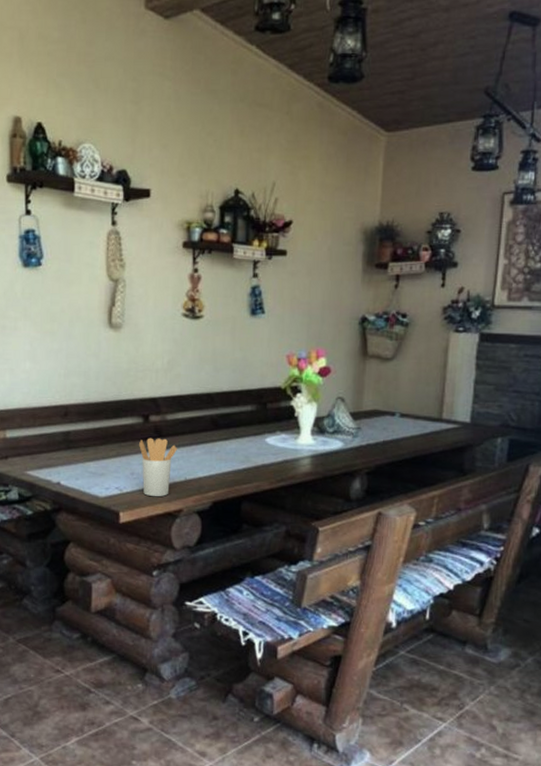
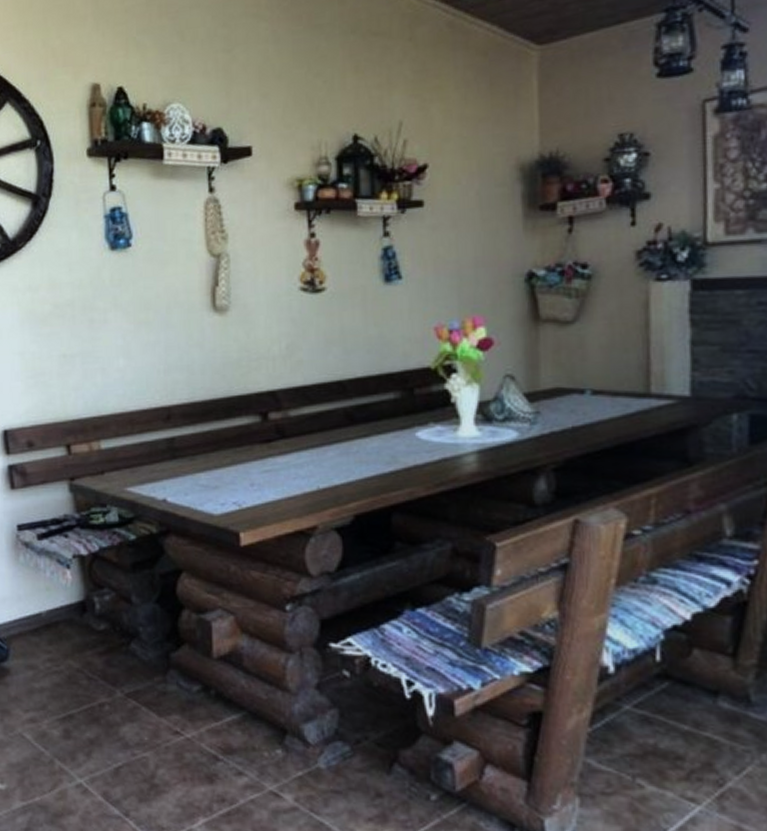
utensil holder: present [139,438,177,497] -> none [258,439,305,512]

